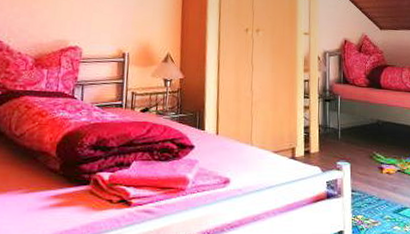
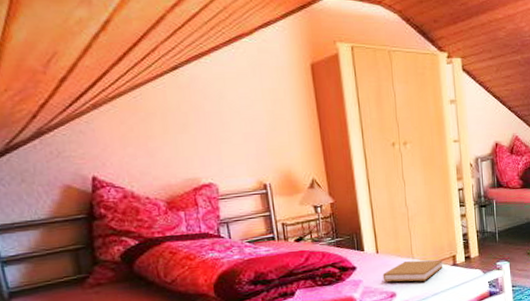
book: none [219,147,281,171] -> present [382,259,442,282]

